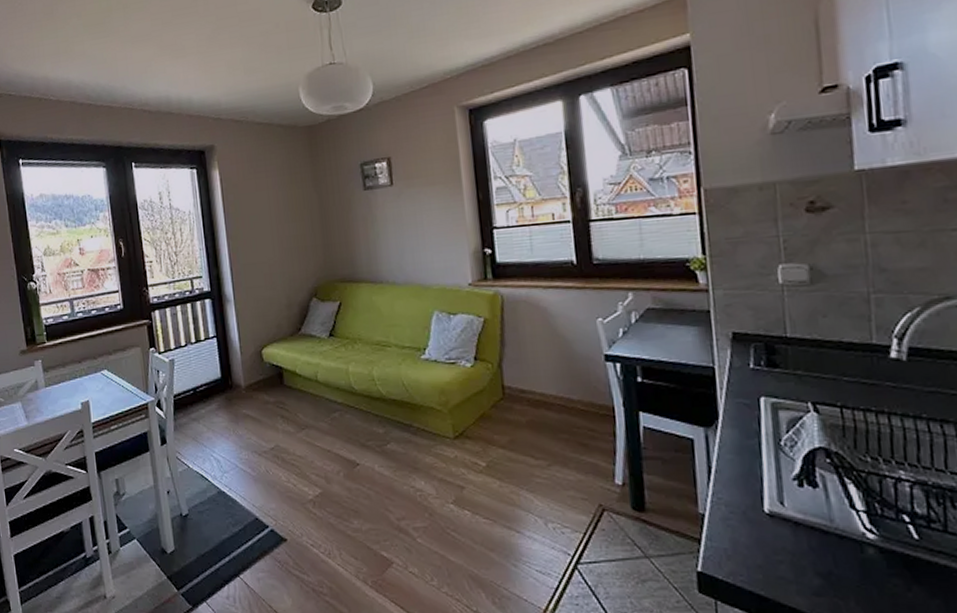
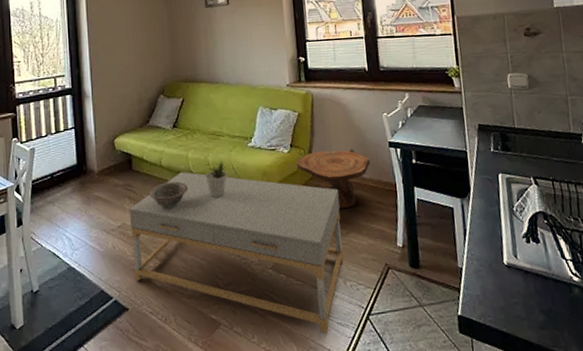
coffee table: none [282,388,545,581] -> present [129,172,344,333]
decorative bowl: none [305,399,350,430] -> present [149,181,188,209]
potted plant: none [370,375,397,419] -> present [205,160,228,198]
side table: none [483,362,580,435] -> present [297,148,371,208]

